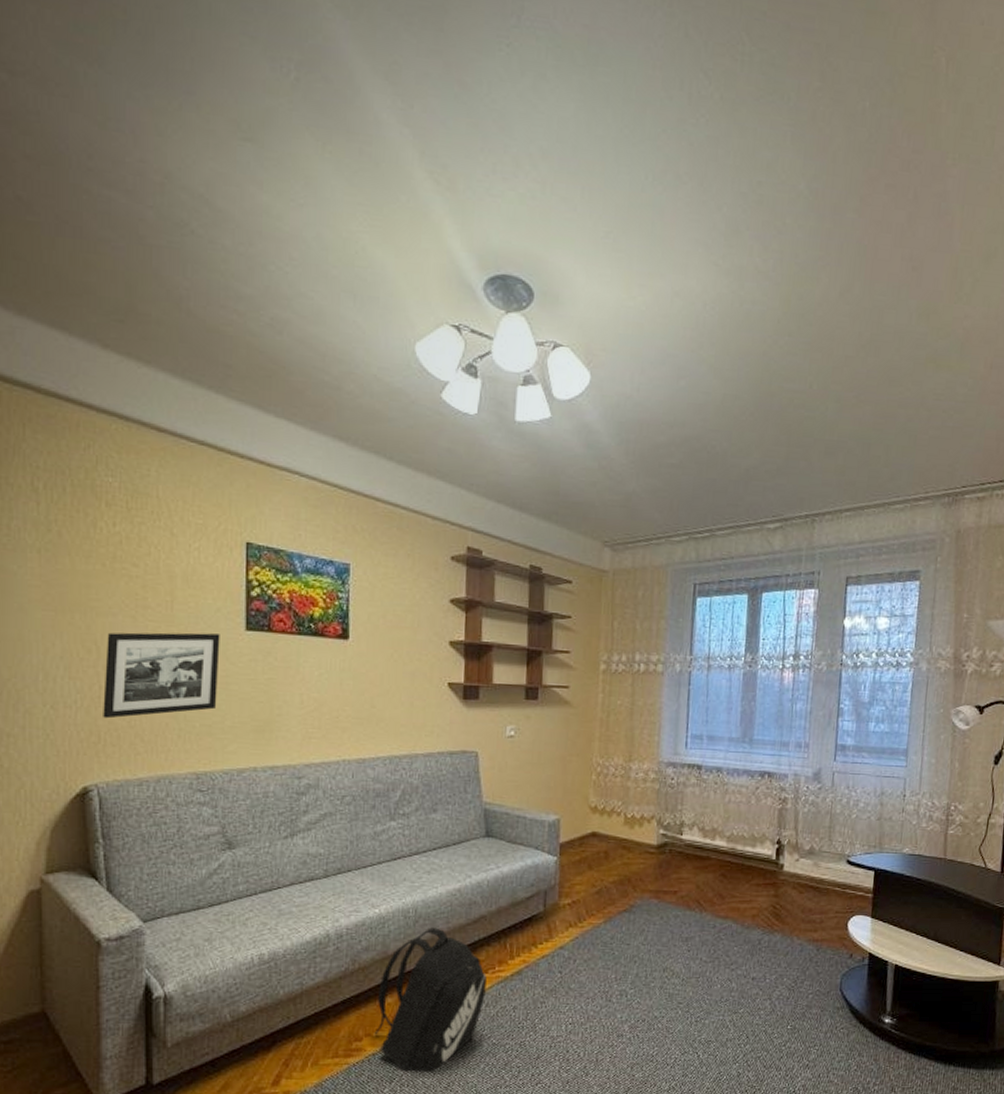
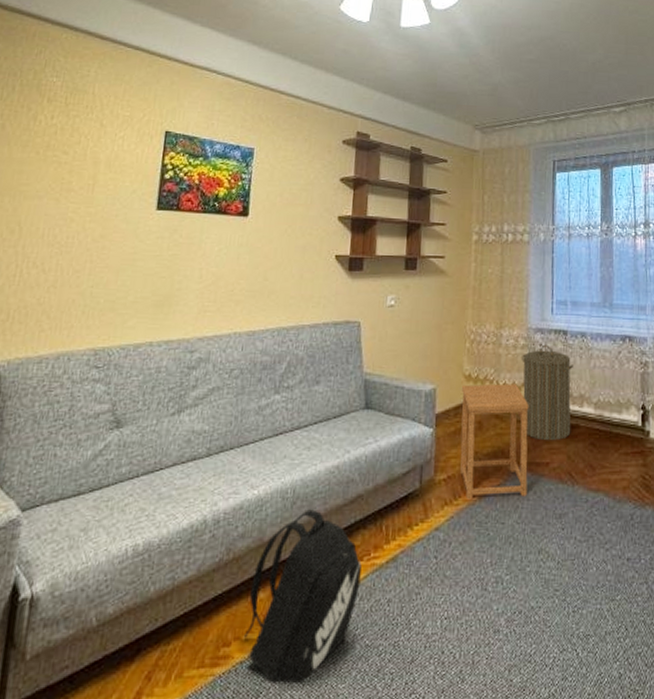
picture frame: present [103,632,220,719] -> none [15,213,133,296]
side table: none [585,816,658,923] -> present [460,383,529,500]
laundry hamper: none [651,778,707,872] -> present [522,344,573,441]

